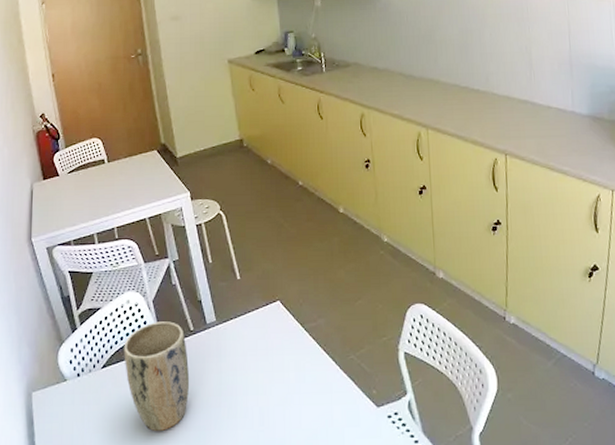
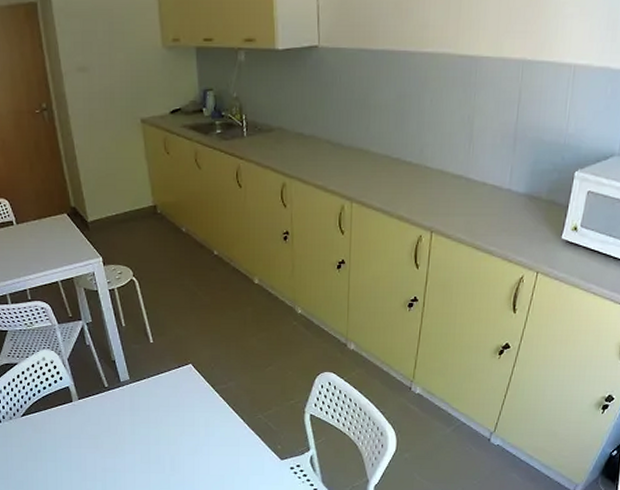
plant pot: present [124,321,190,431] -> none [41,378,105,471]

